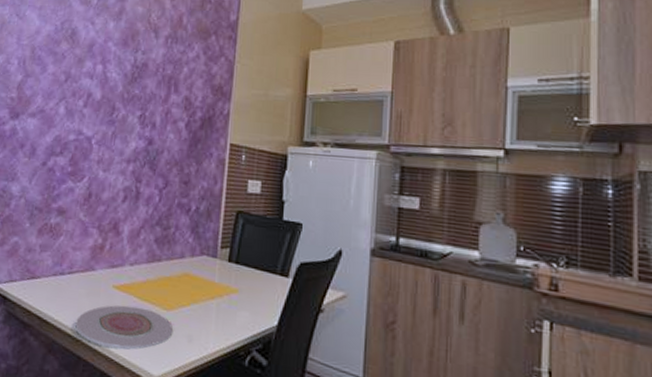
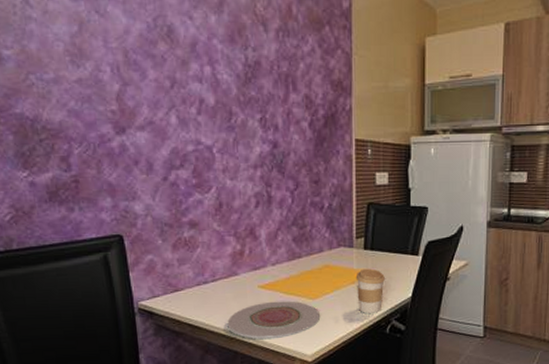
coffee cup: none [216,283,249,339] -> present [355,268,385,313]

